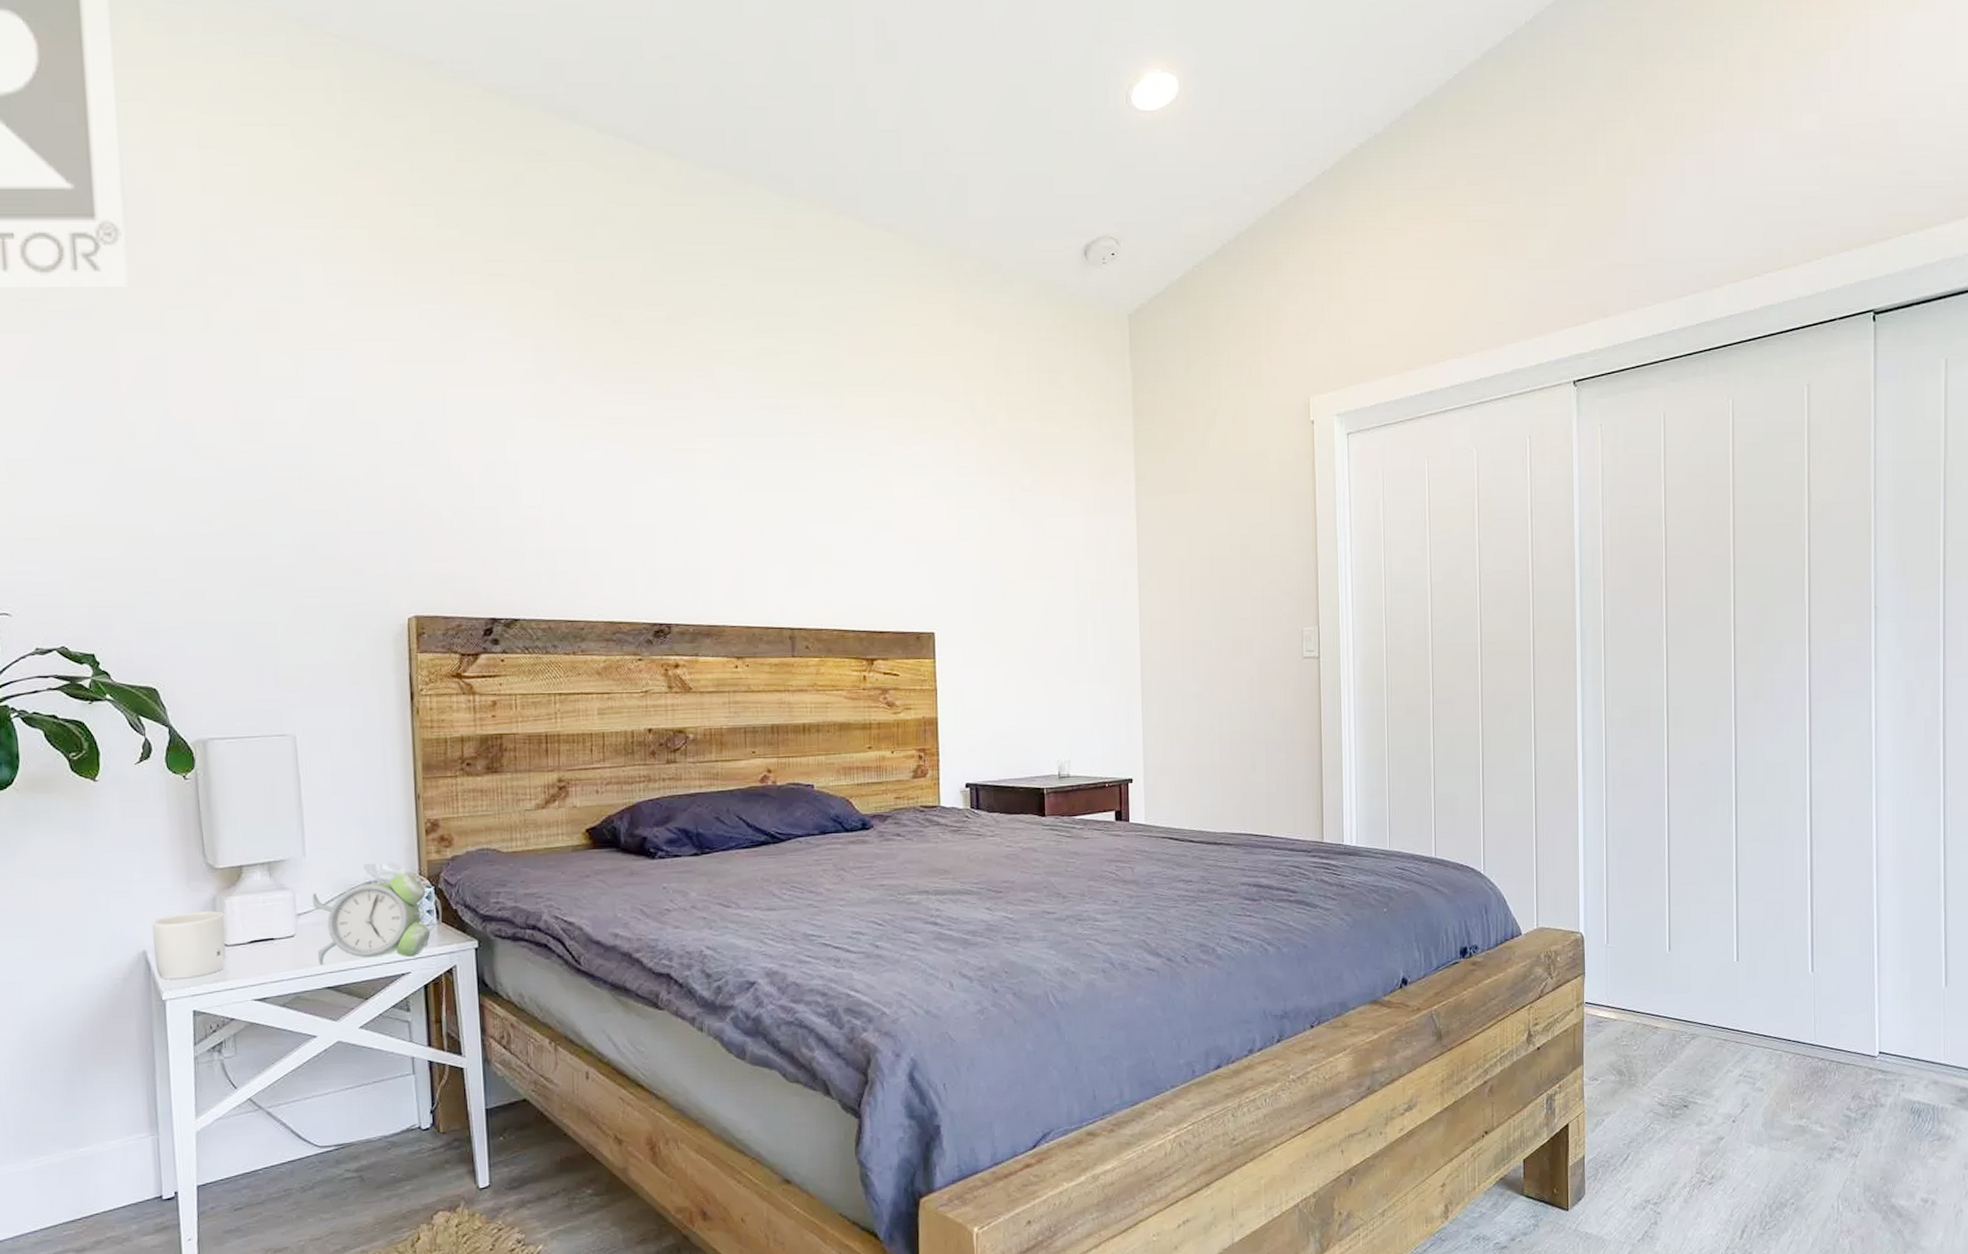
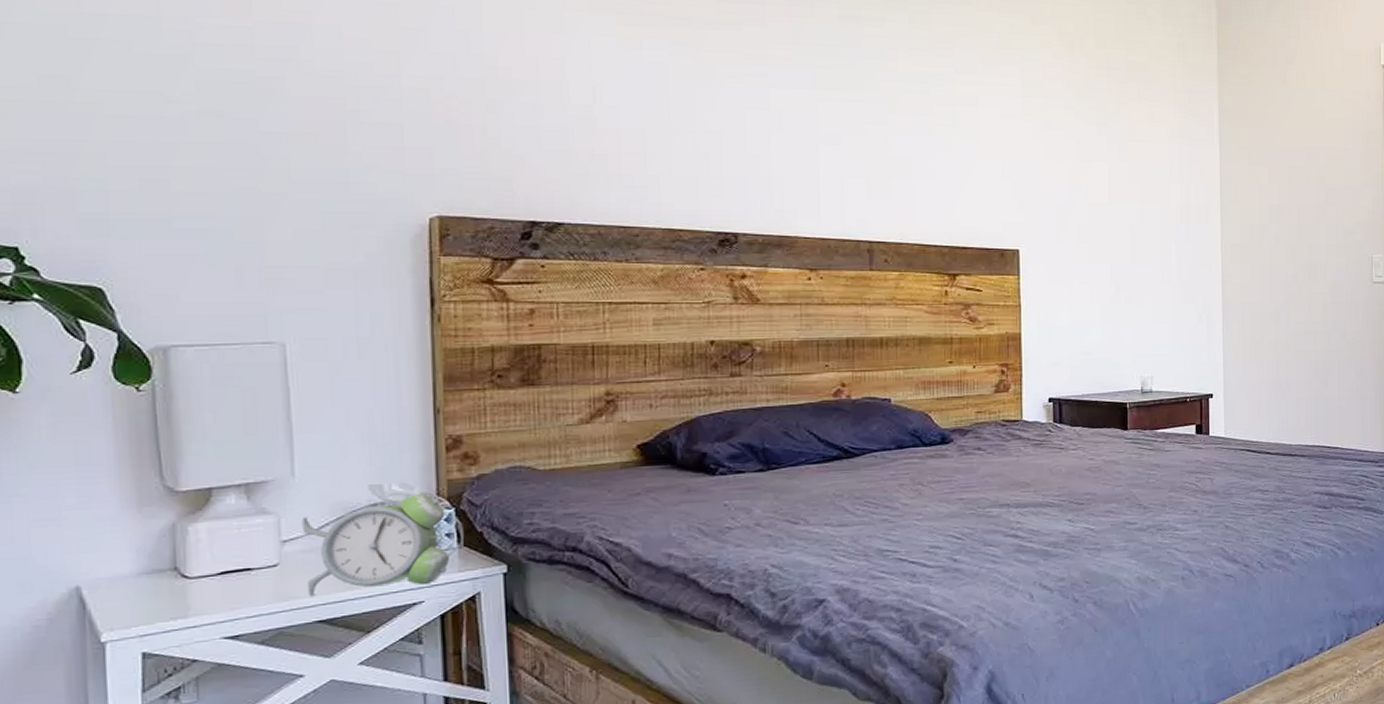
mug: present [151,911,227,980] -> none [88,539,190,619]

